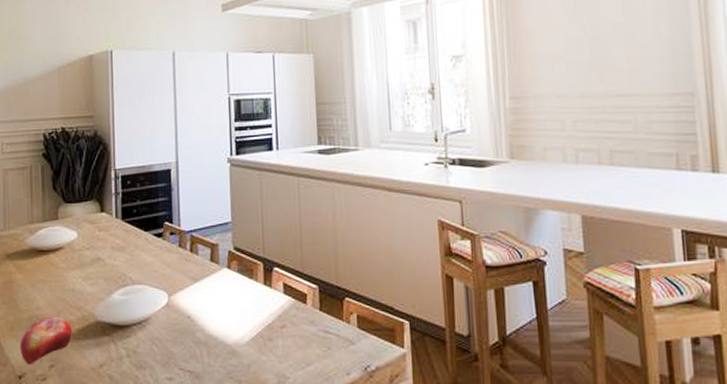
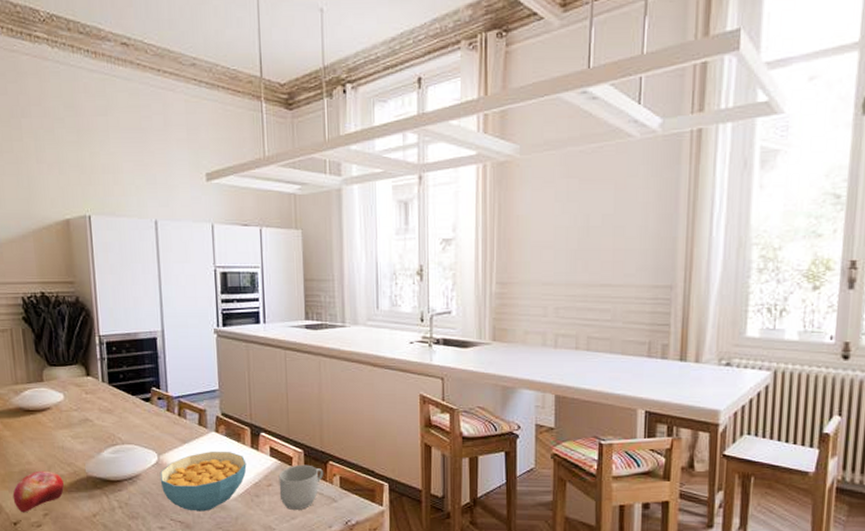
cereal bowl: none [169,290,259,359] -> present [159,452,247,512]
mug: none [292,302,340,356] -> present [278,464,323,511]

